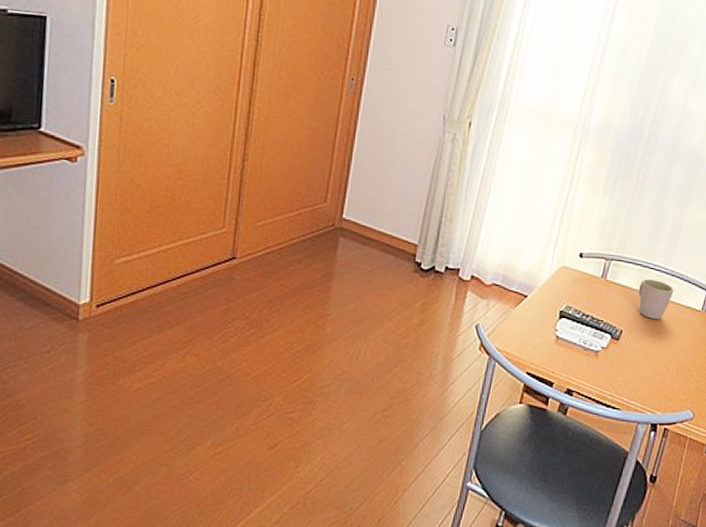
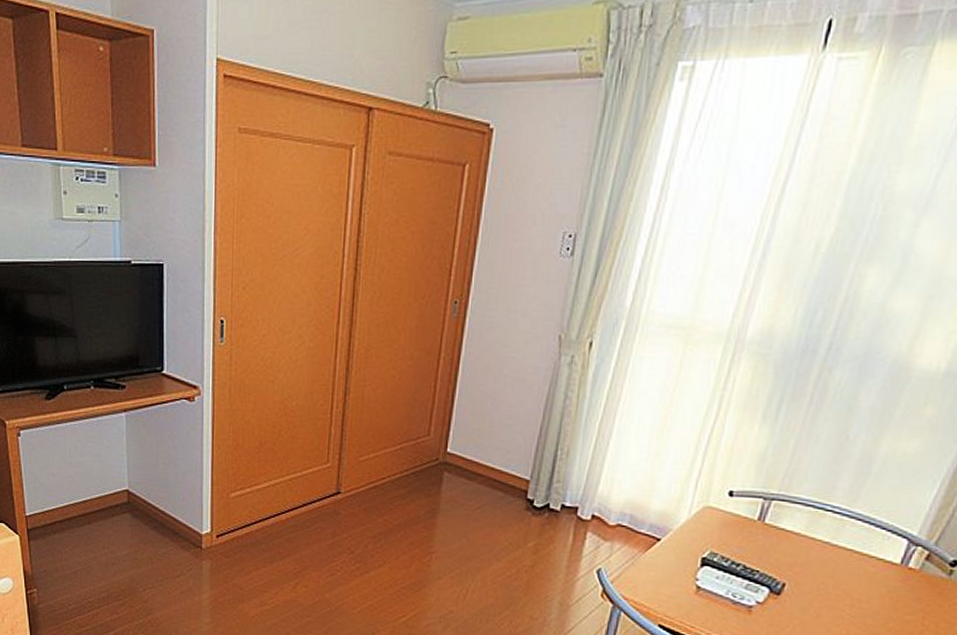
mug: present [638,278,674,319] -> none [808,523,861,572]

